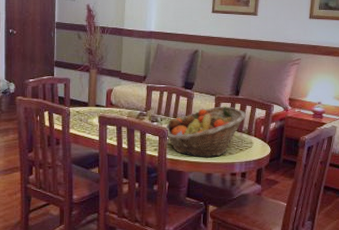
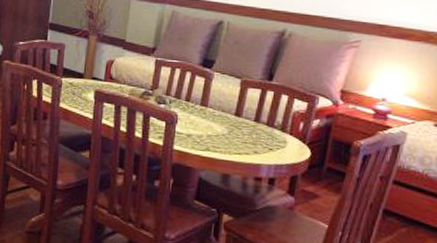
fruit basket: present [164,106,247,158] -> none [173,92,281,155]

